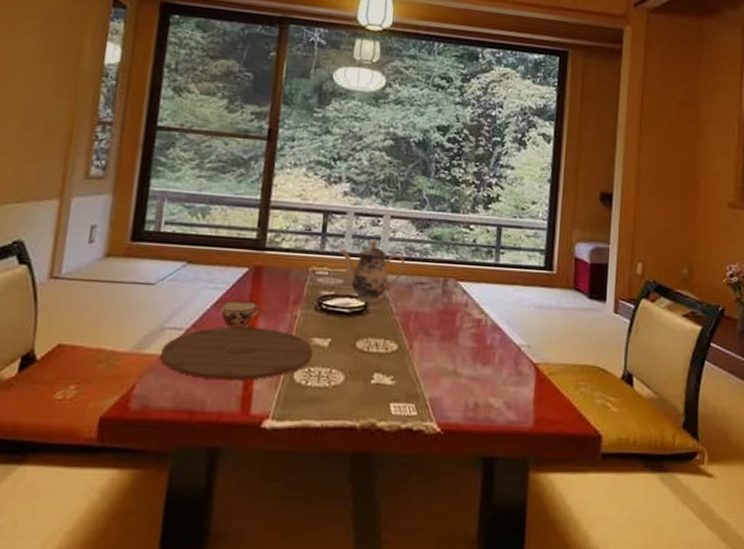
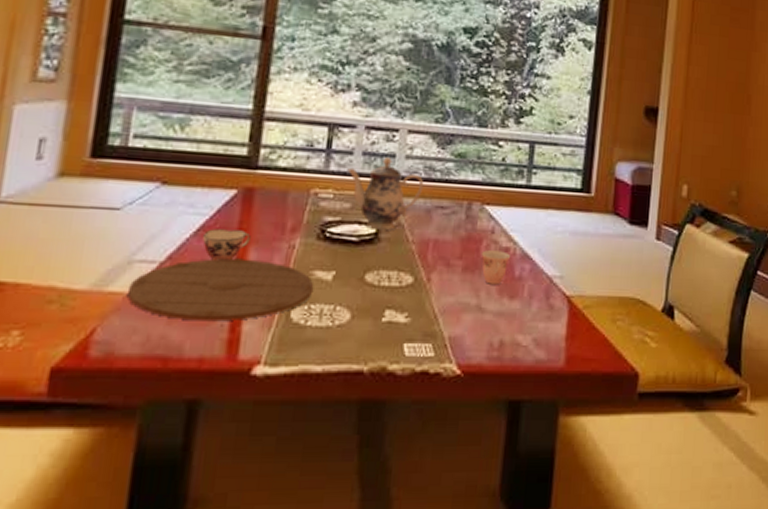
teacup: none [456,321,483,352] -> present [481,250,511,285]

